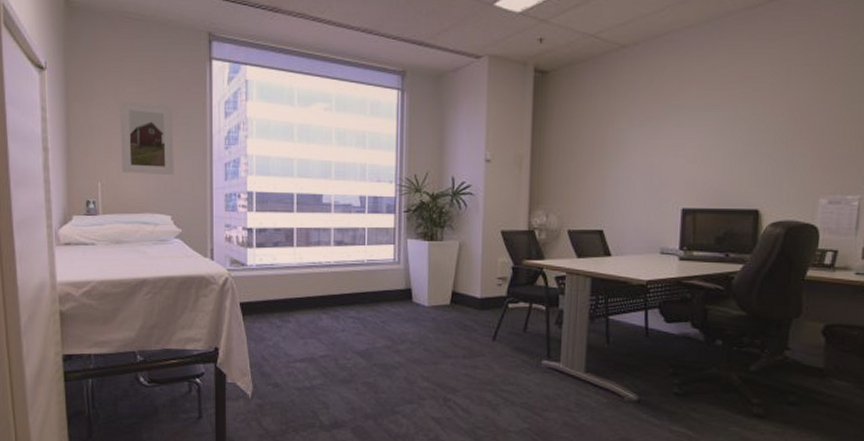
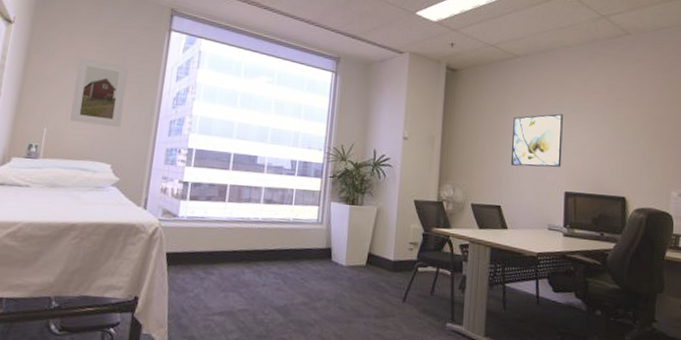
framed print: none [615,114,682,182] -> present [510,113,563,168]

